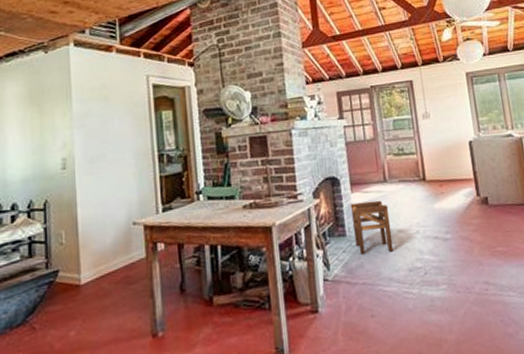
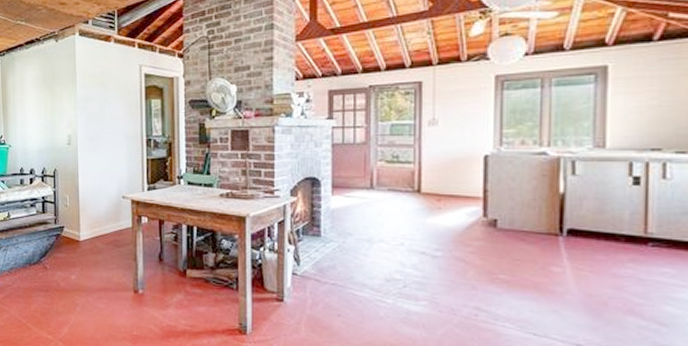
stool: present [350,200,394,256] -> none [329,206,372,259]

